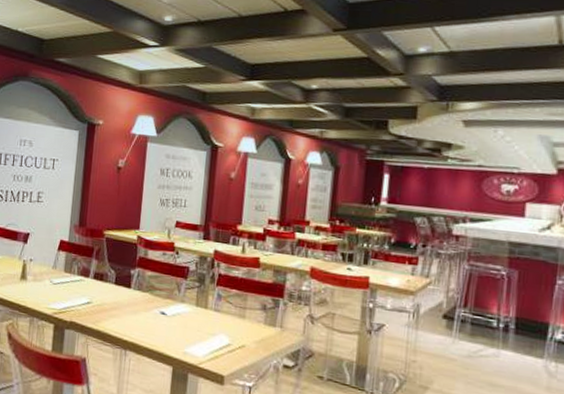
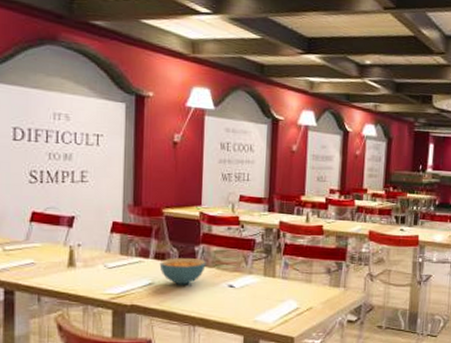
cereal bowl: none [97,279,141,308] -> present [159,258,206,285]

